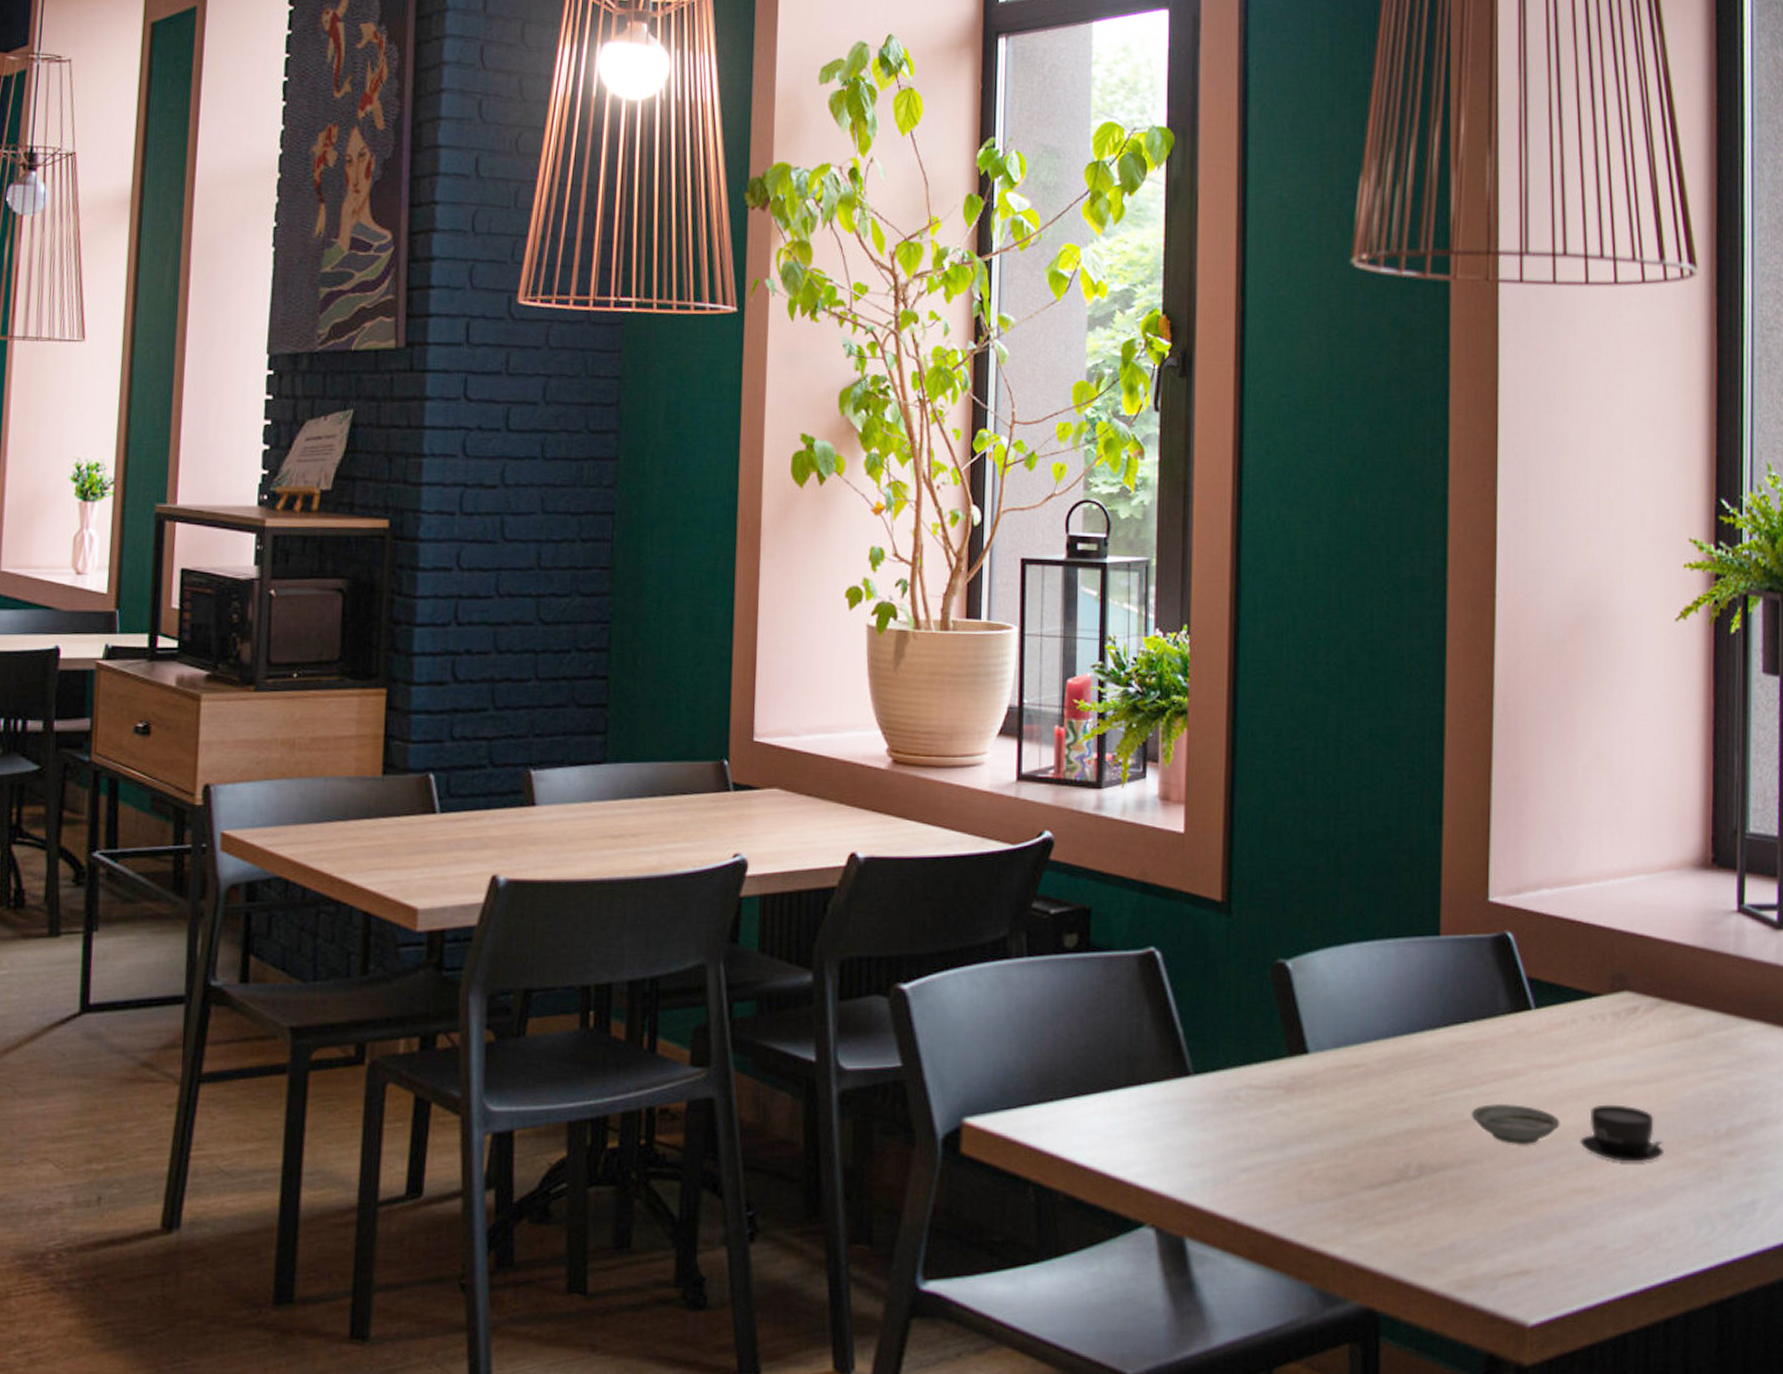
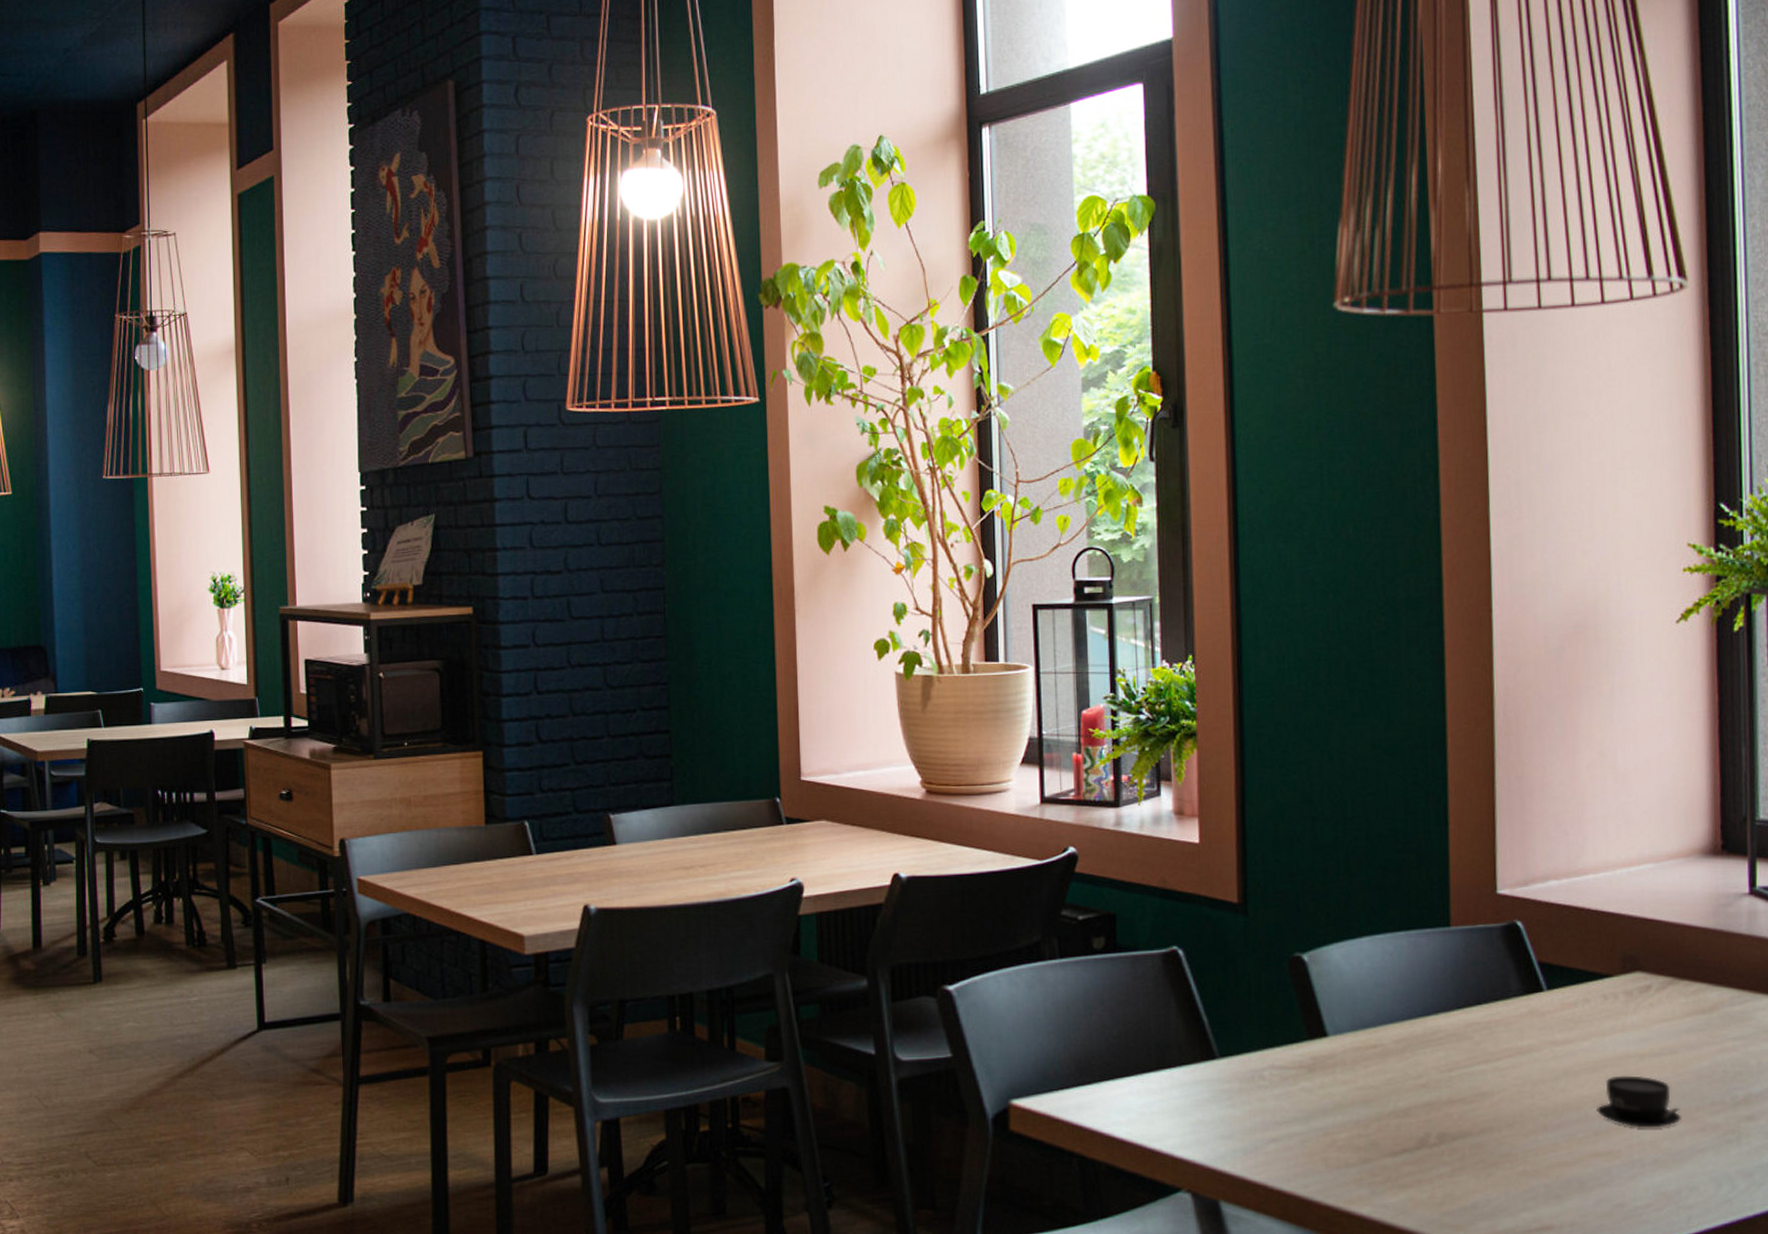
saucer: present [1471,1103,1560,1144] -> none [1487,1076,1576,1113]

